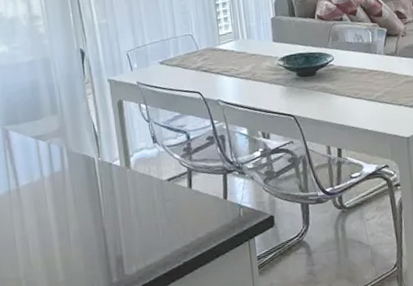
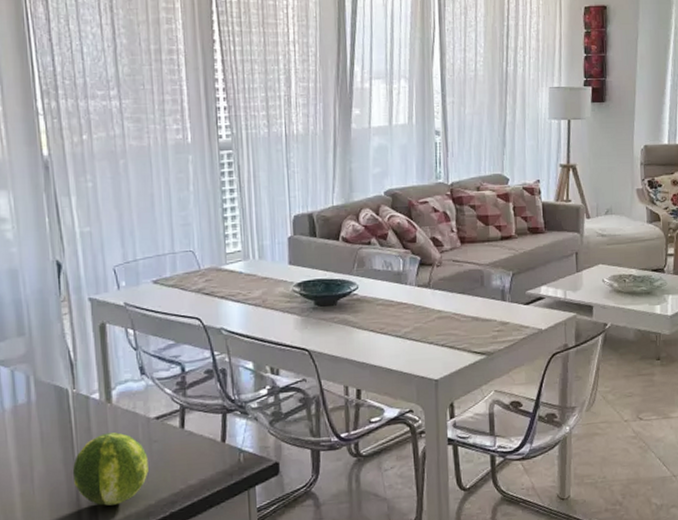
fruit: none [101,193,164,258] -> present [73,432,149,506]

